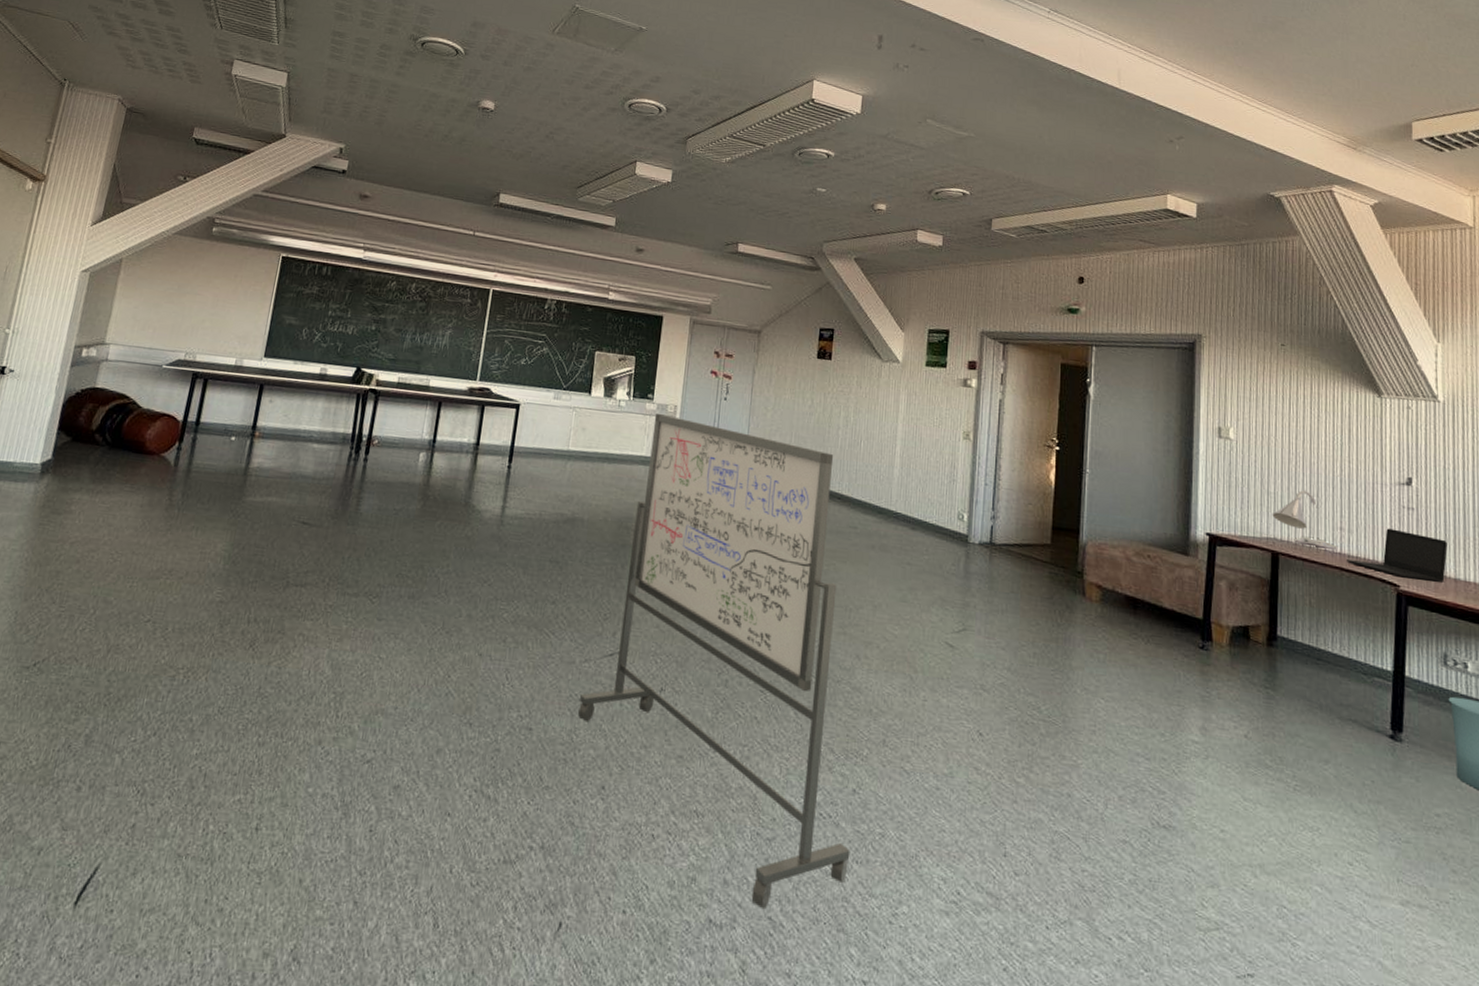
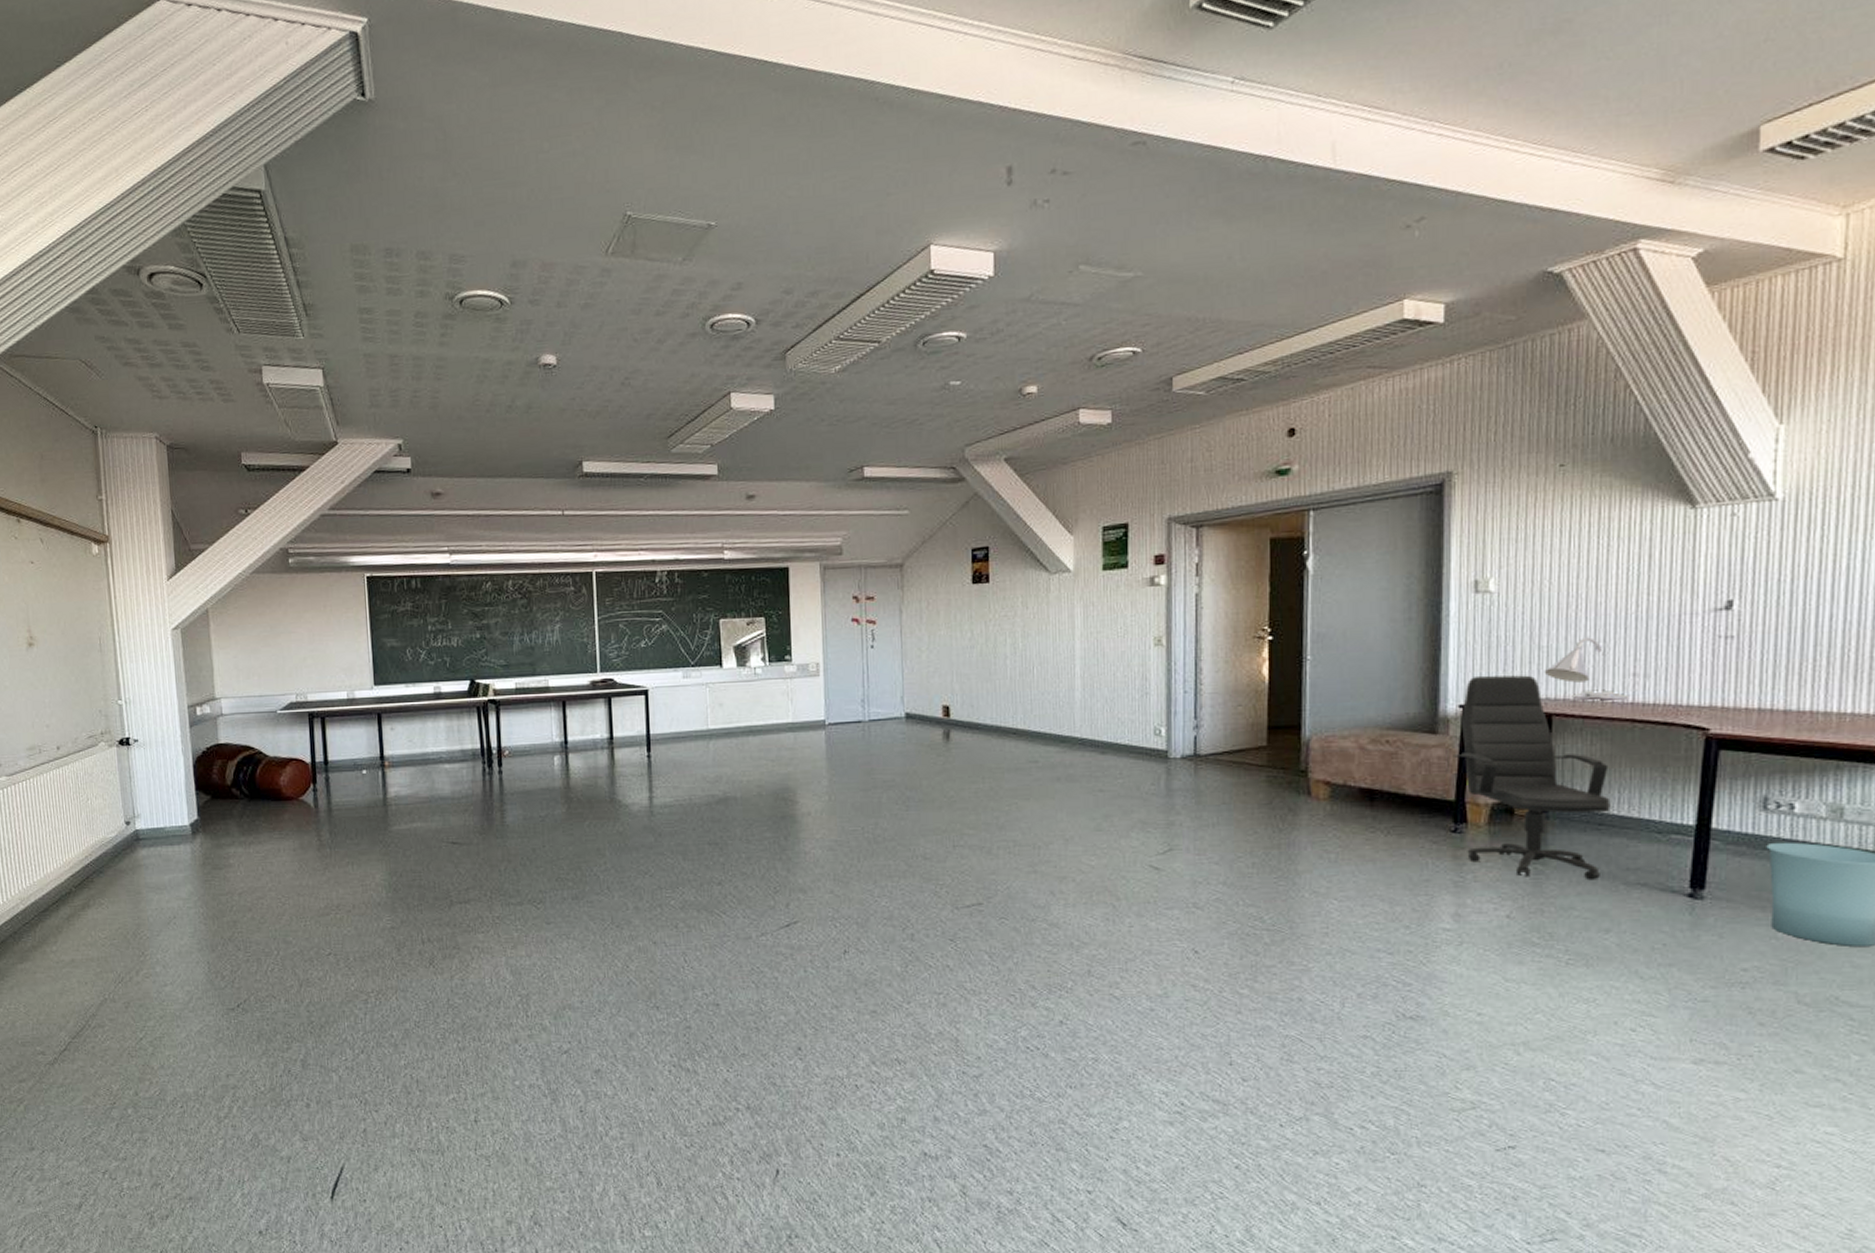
whiteboard: present [578,412,850,910] -> none [762,674,1063,1139]
office chair: none [1201,509,1326,711] -> present [1452,675,1611,881]
laptop: present [1345,528,1448,583] -> none [1639,664,1777,719]

